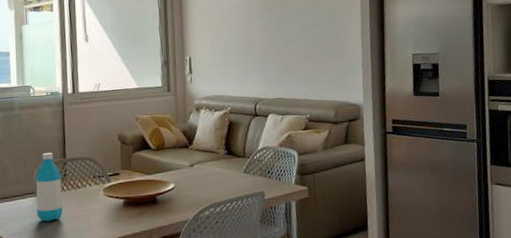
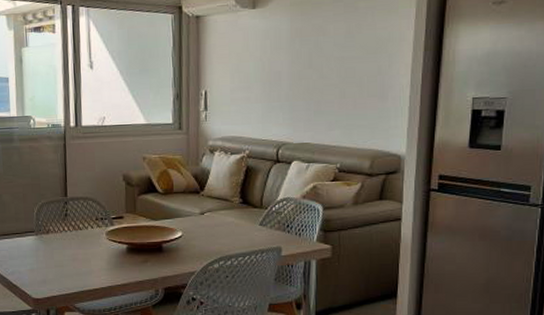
water bottle: present [35,153,63,221] -> none [35,190,63,262]

